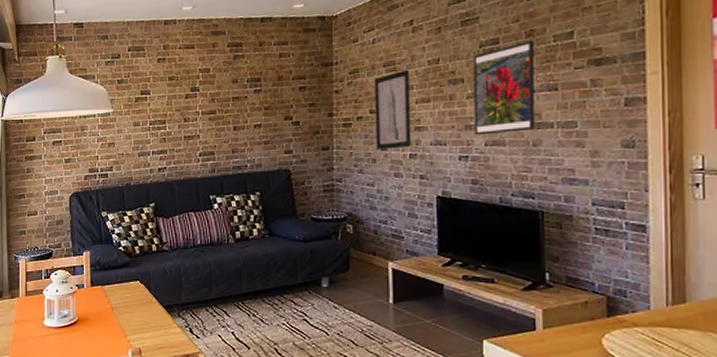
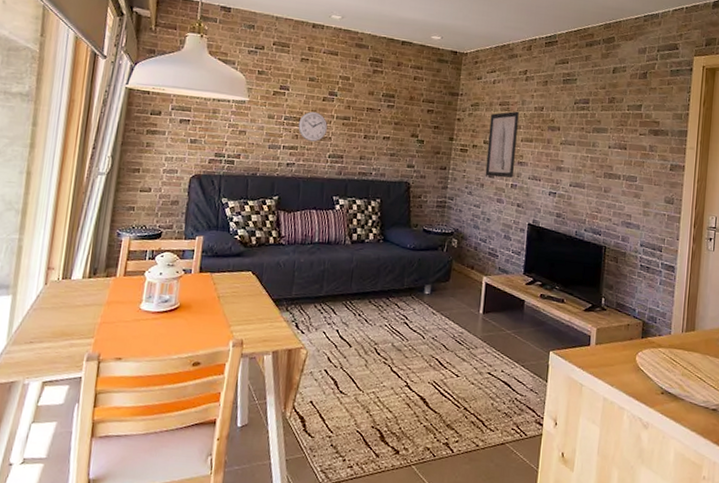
wall clock: none [164,111,195,142] -> present [298,111,328,142]
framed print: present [473,40,535,135] -> none [563,105,614,179]

